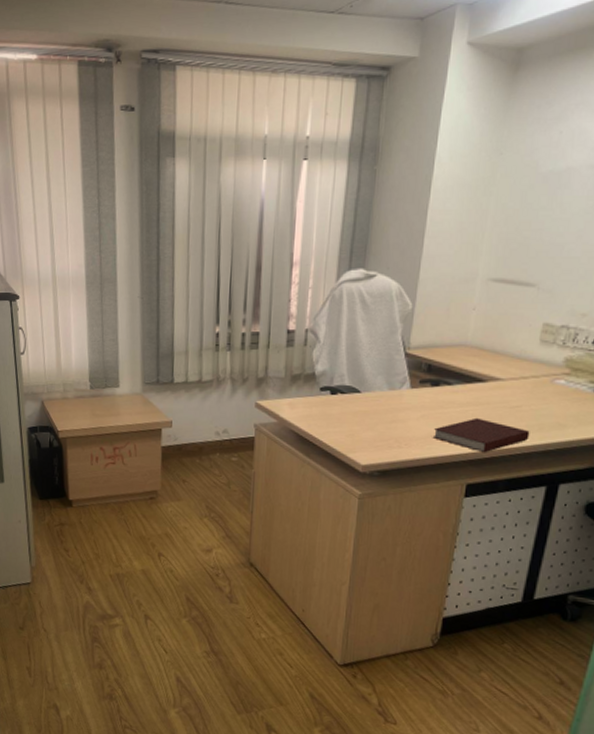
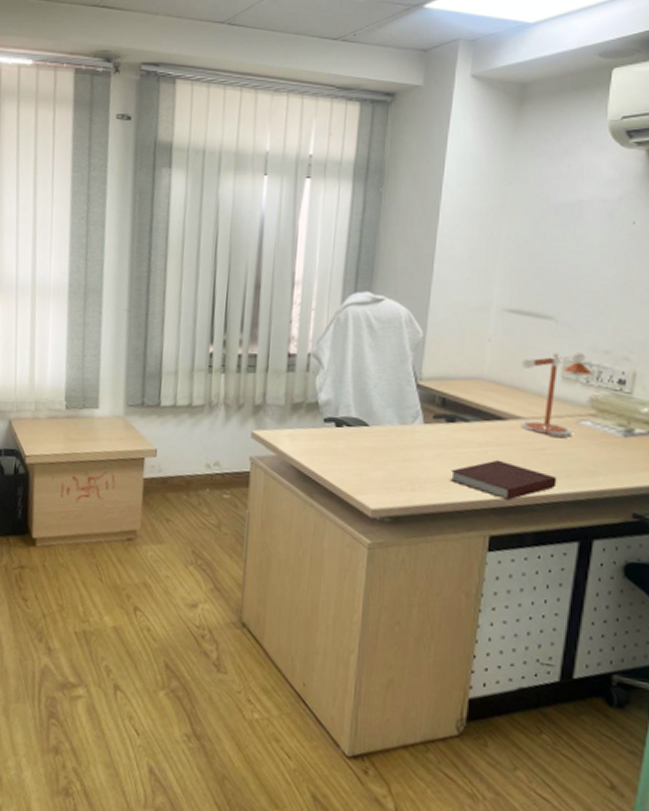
desk lamp: none [499,316,570,395] -> present [521,352,594,437]

